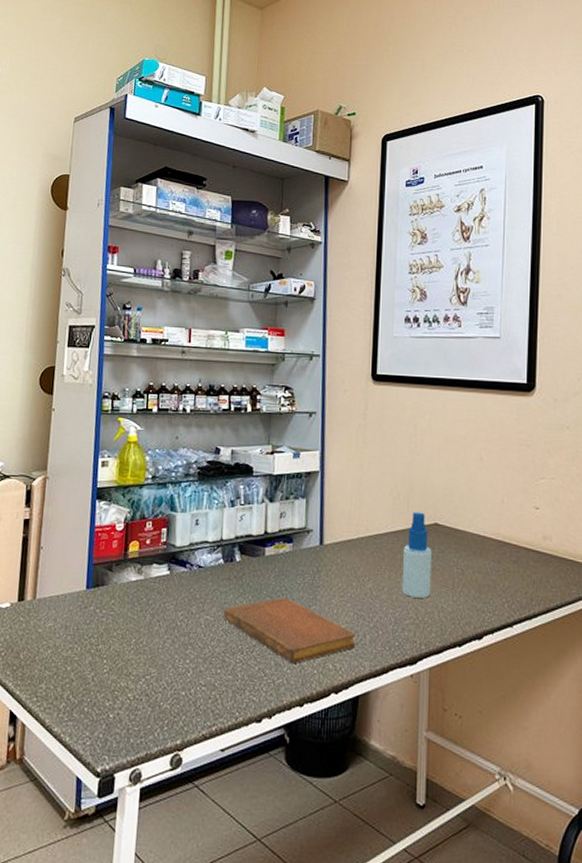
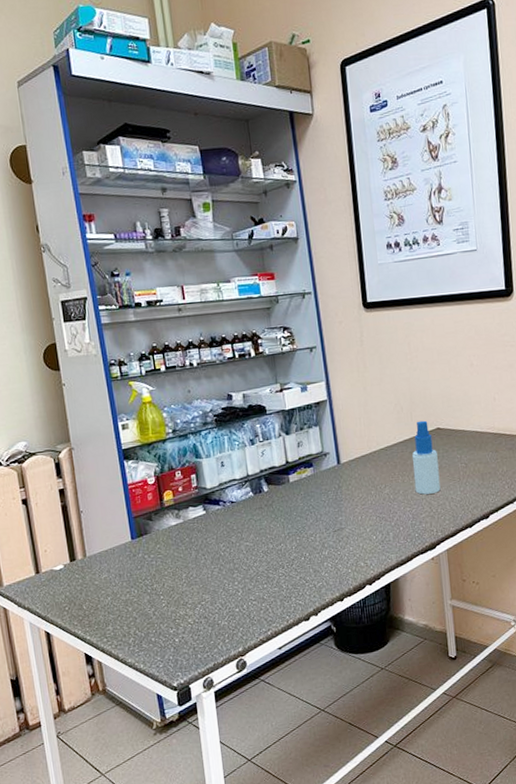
notebook: present [223,597,357,663] -> none [260,514,381,567]

